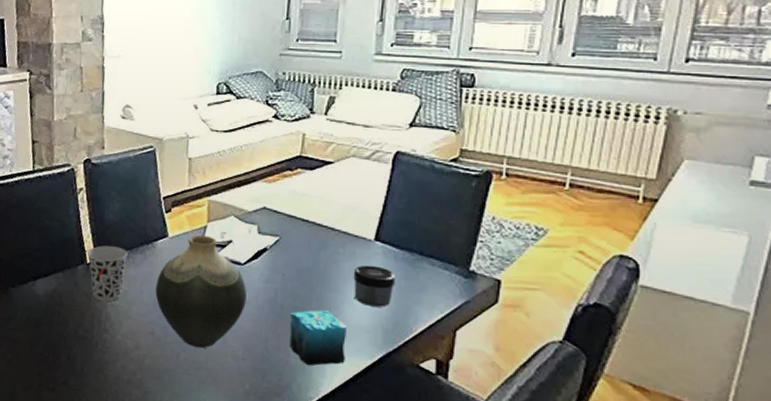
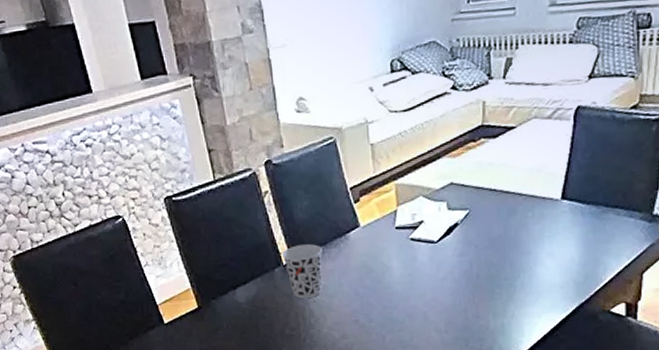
vase: present [155,234,247,349] -> none [354,219,443,329]
candle: present [289,309,347,366] -> none [487,274,541,327]
jar: present [353,265,396,307] -> none [543,223,584,263]

